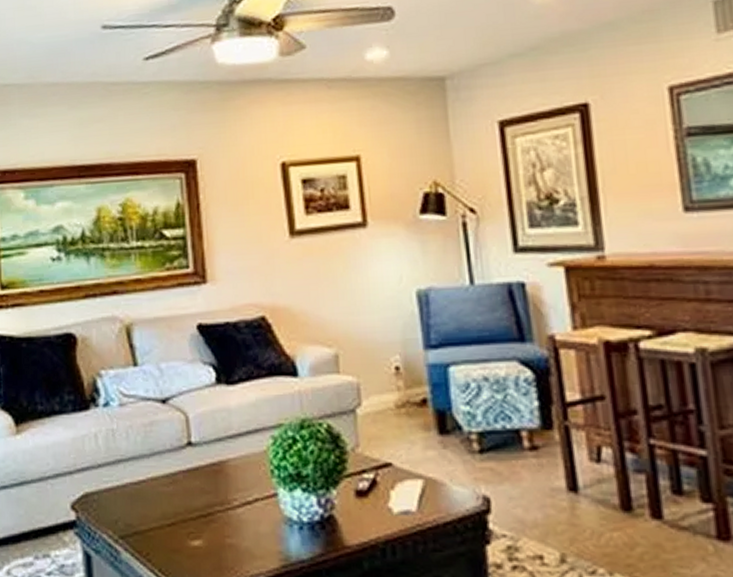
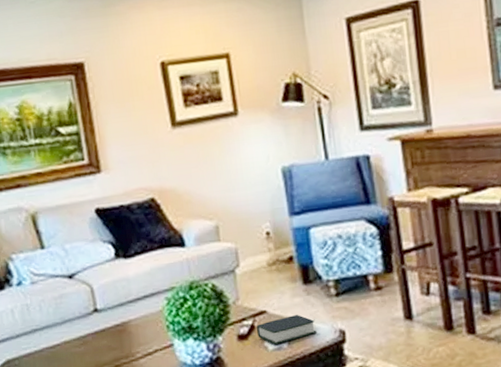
book: none [379,472,454,507] -> present [256,315,317,345]

